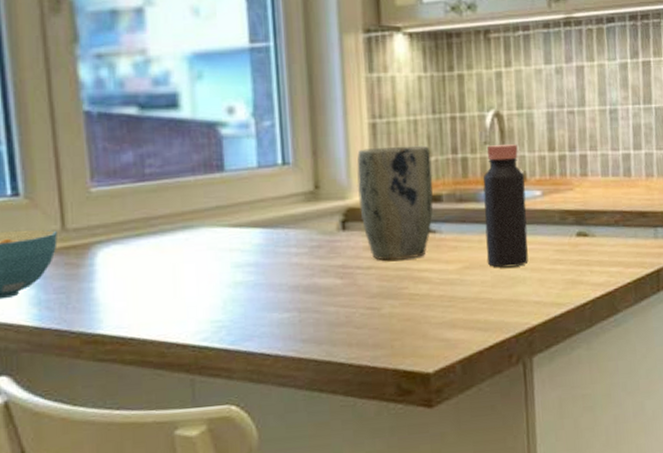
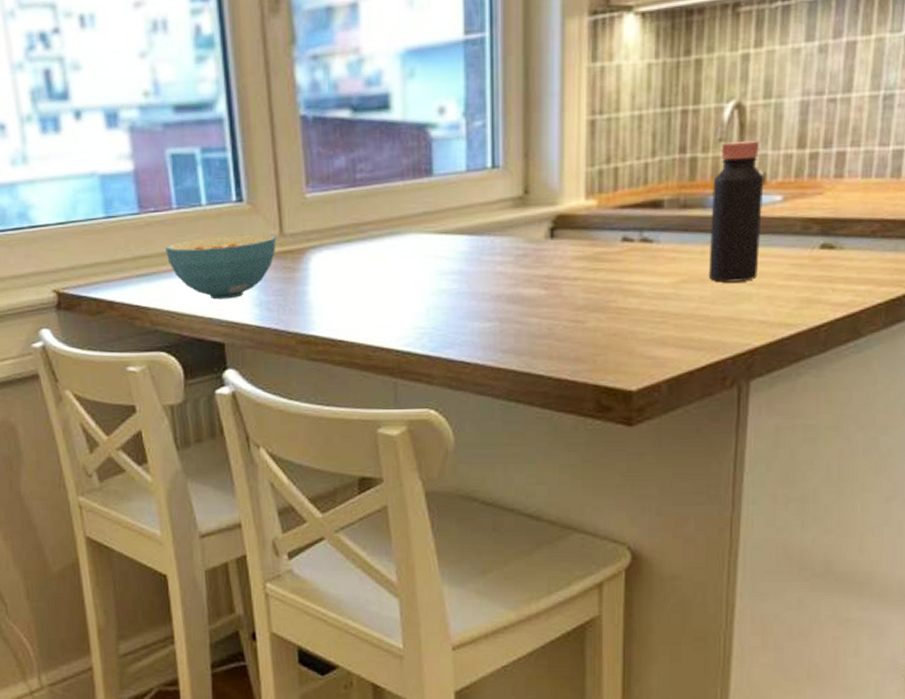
plant pot: present [357,145,434,261] -> none [569,144,655,272]

